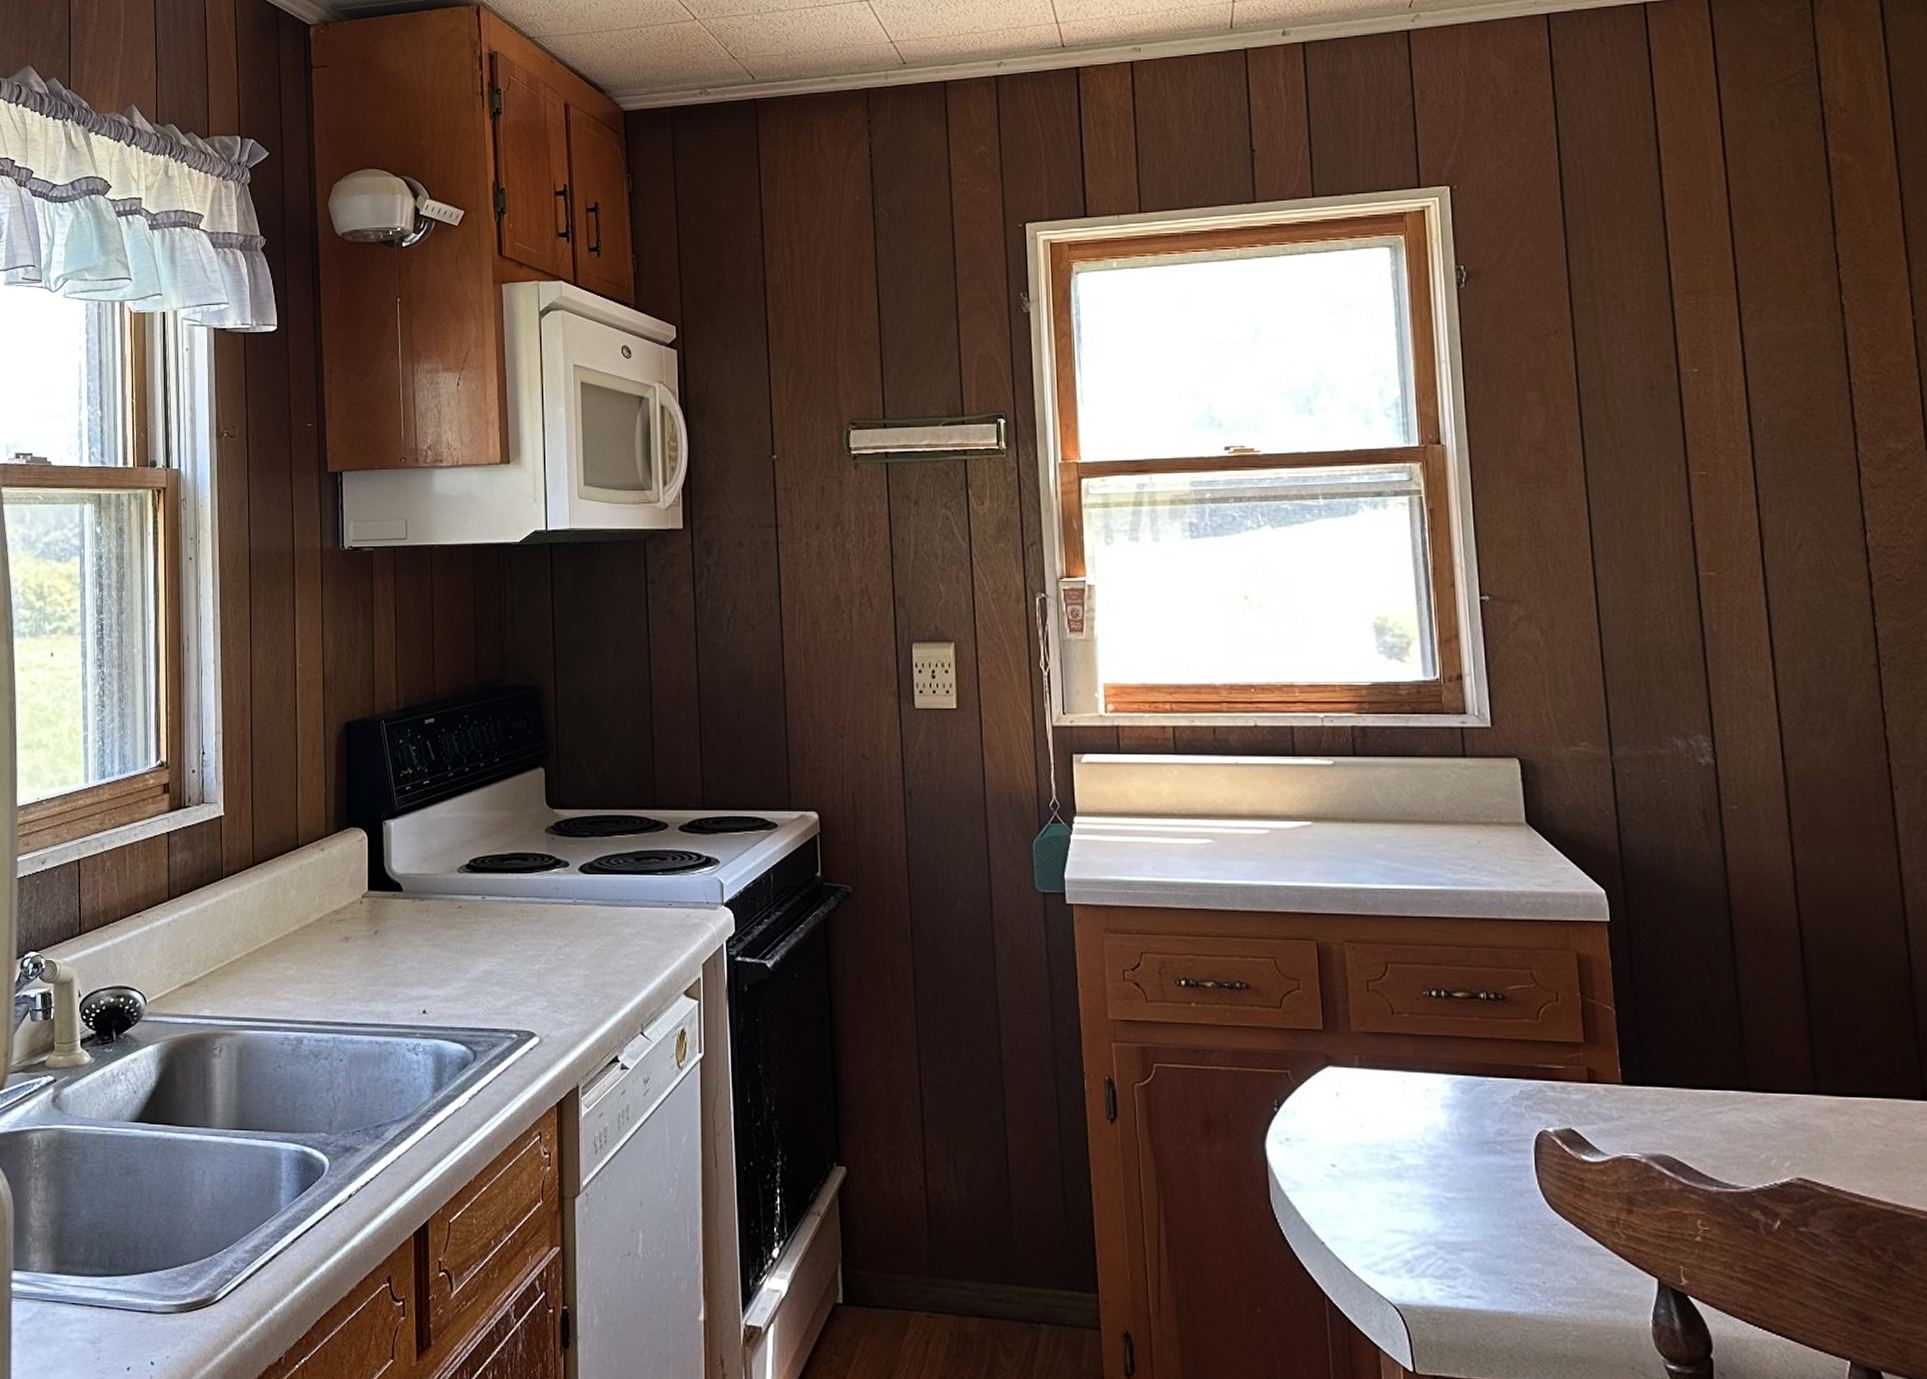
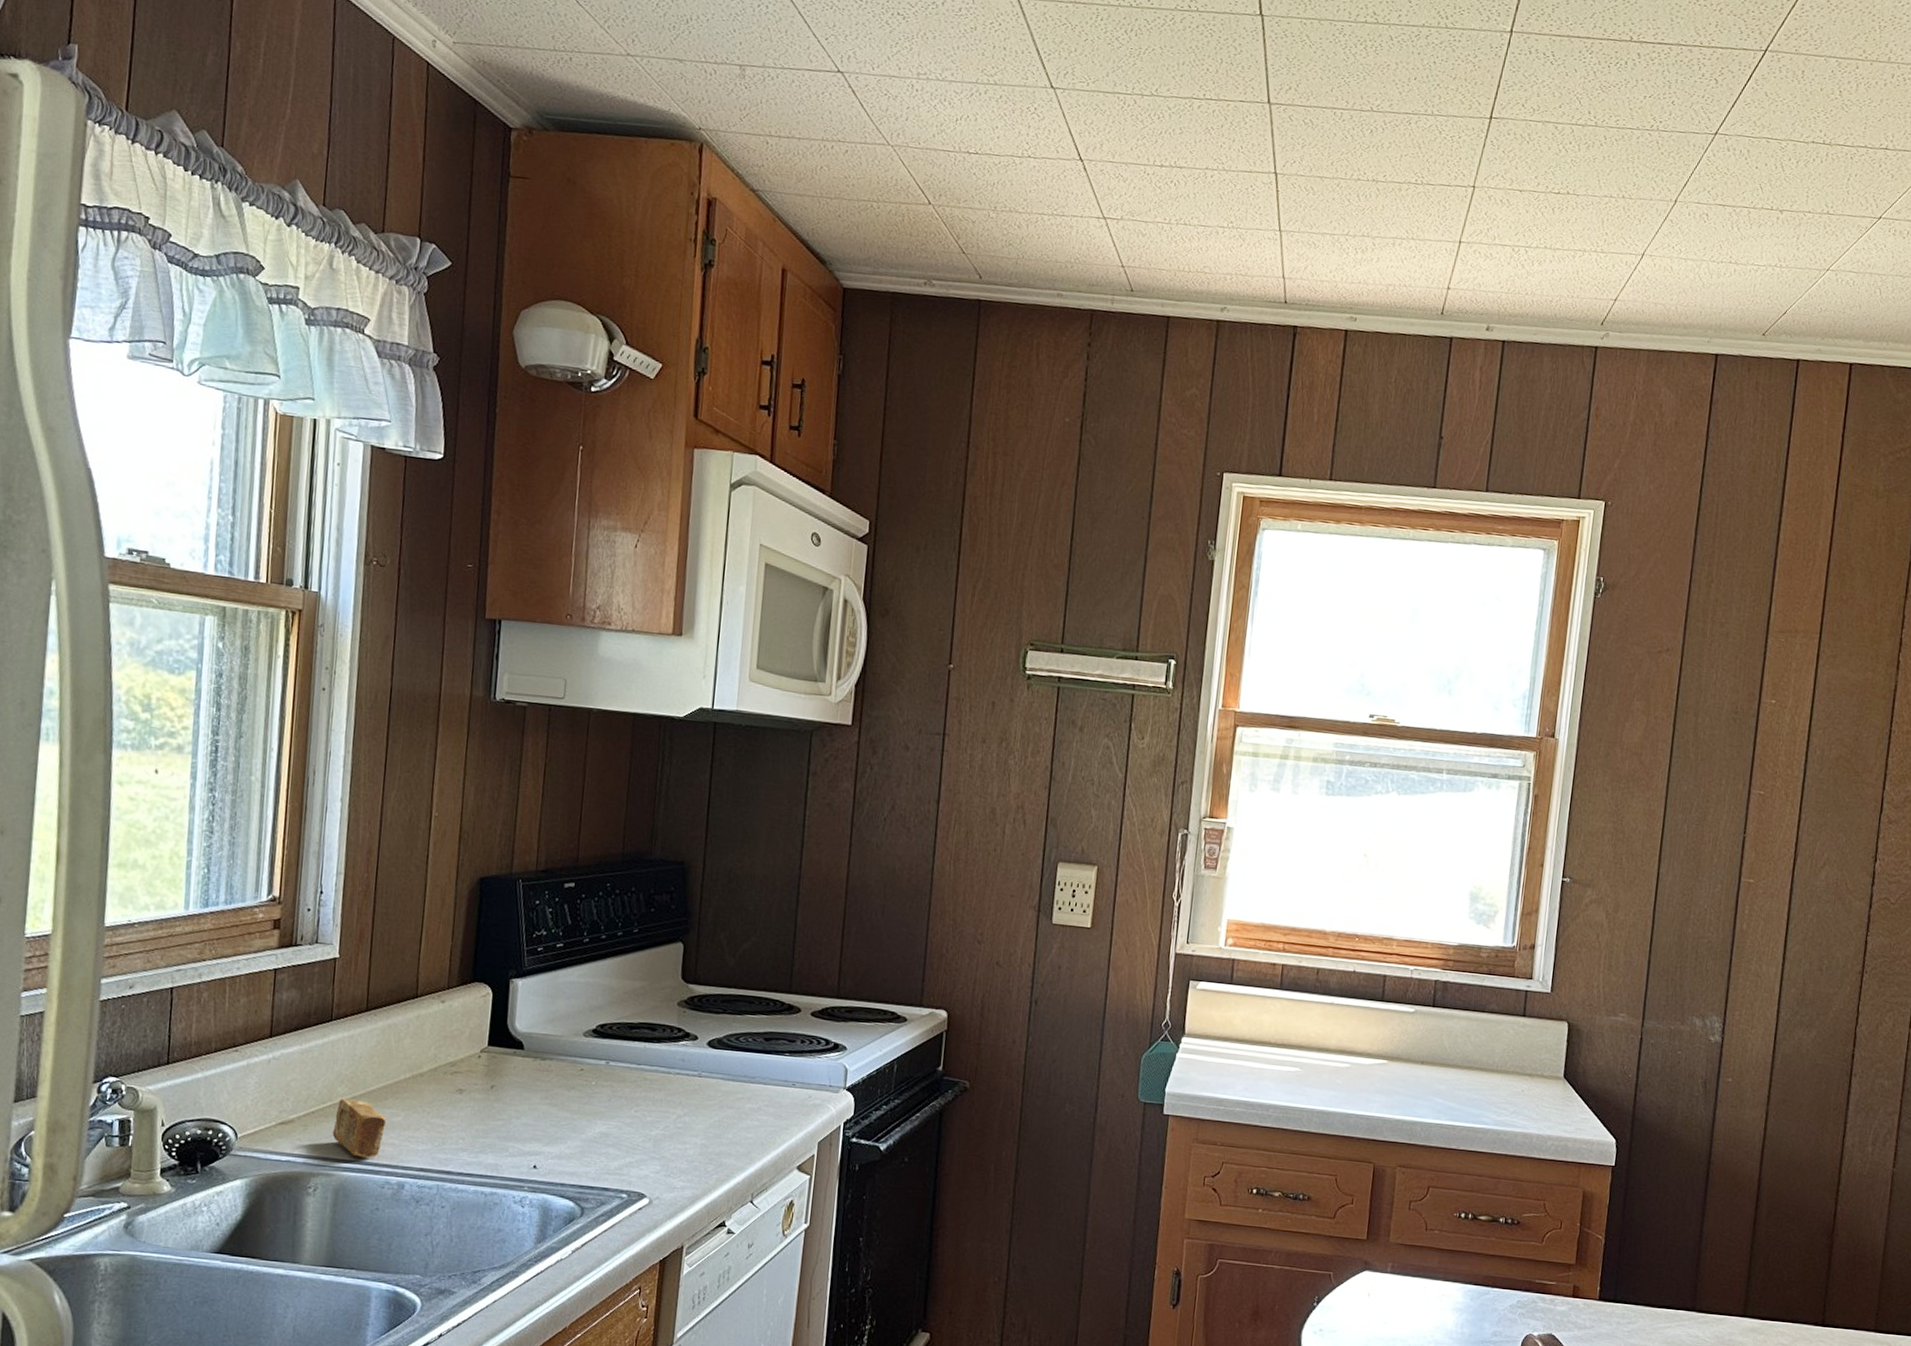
soap bar: none [232,955,281,1014] -> present [332,1098,387,1158]

